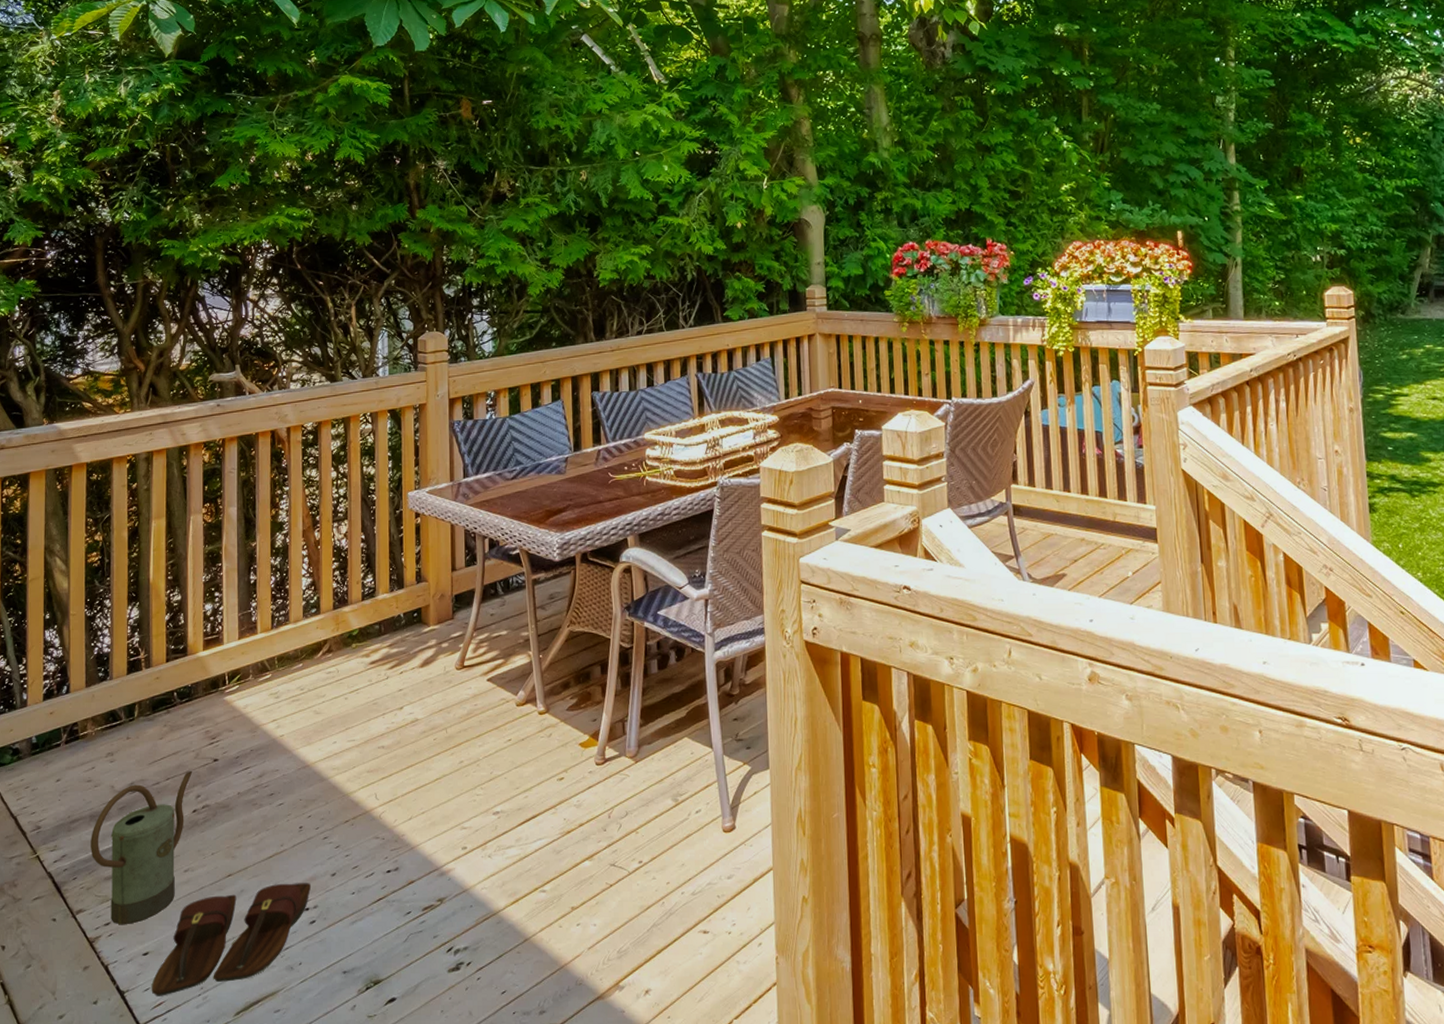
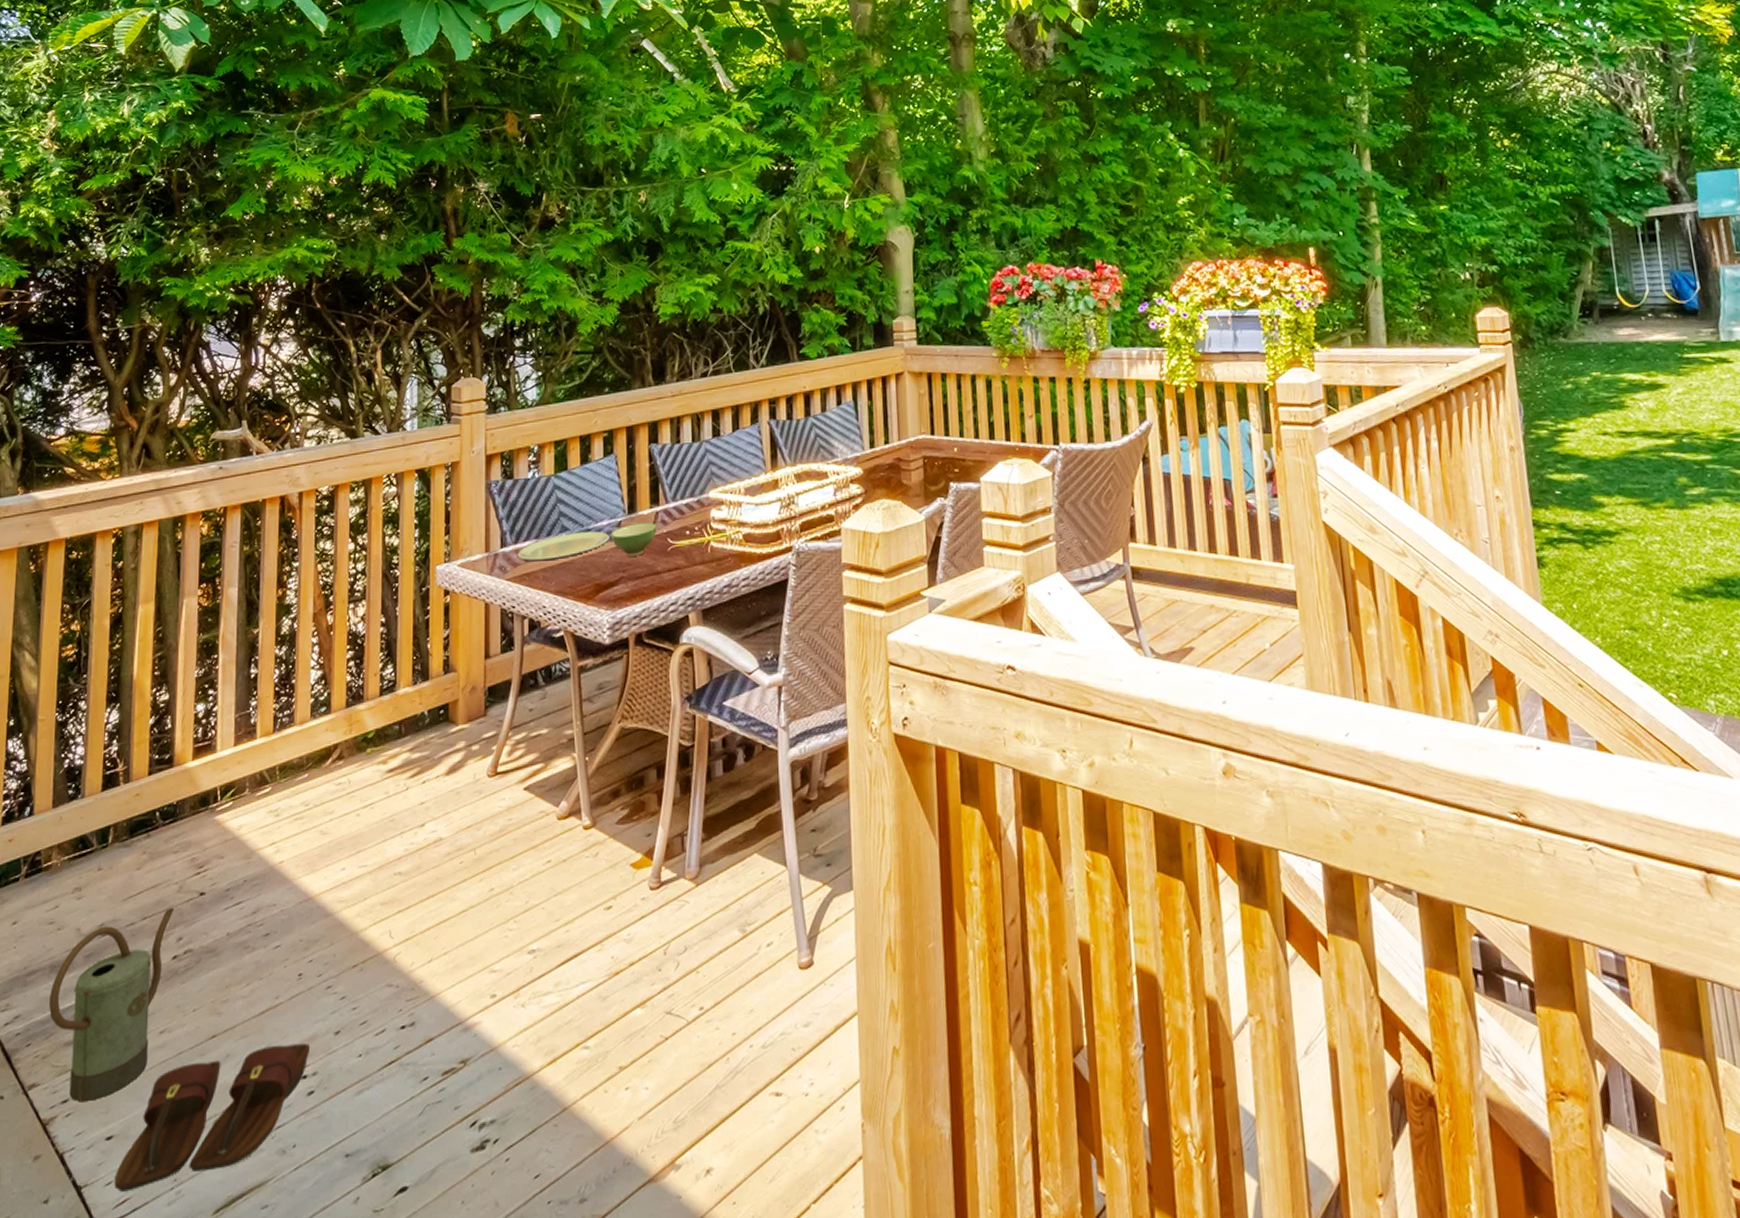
plate: none [478,465,559,490] -> present [517,530,611,562]
bowl: none [559,459,600,489] -> present [610,523,658,558]

